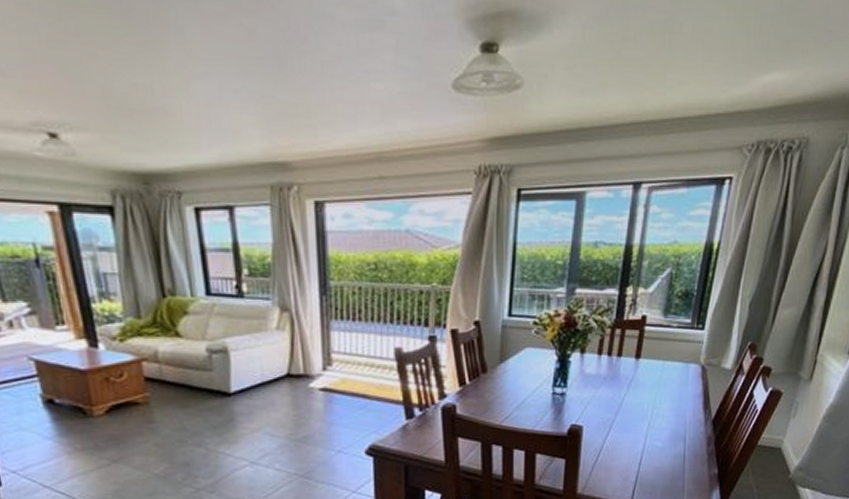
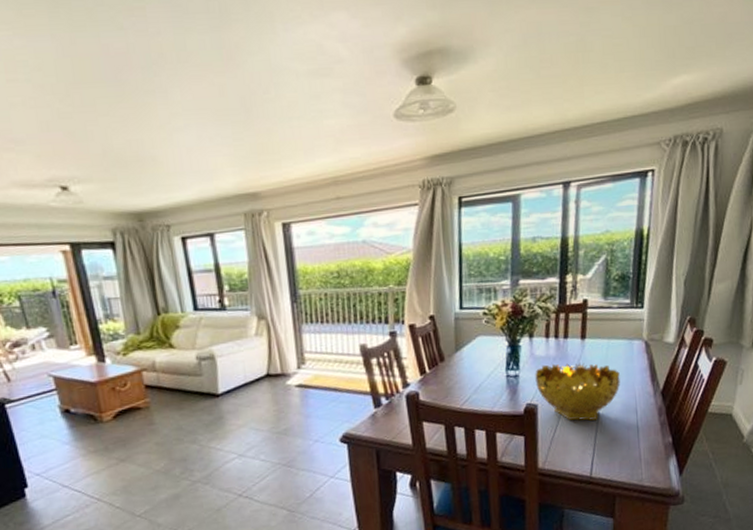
decorative bowl: none [583,383,672,447] -> present [535,362,620,421]

